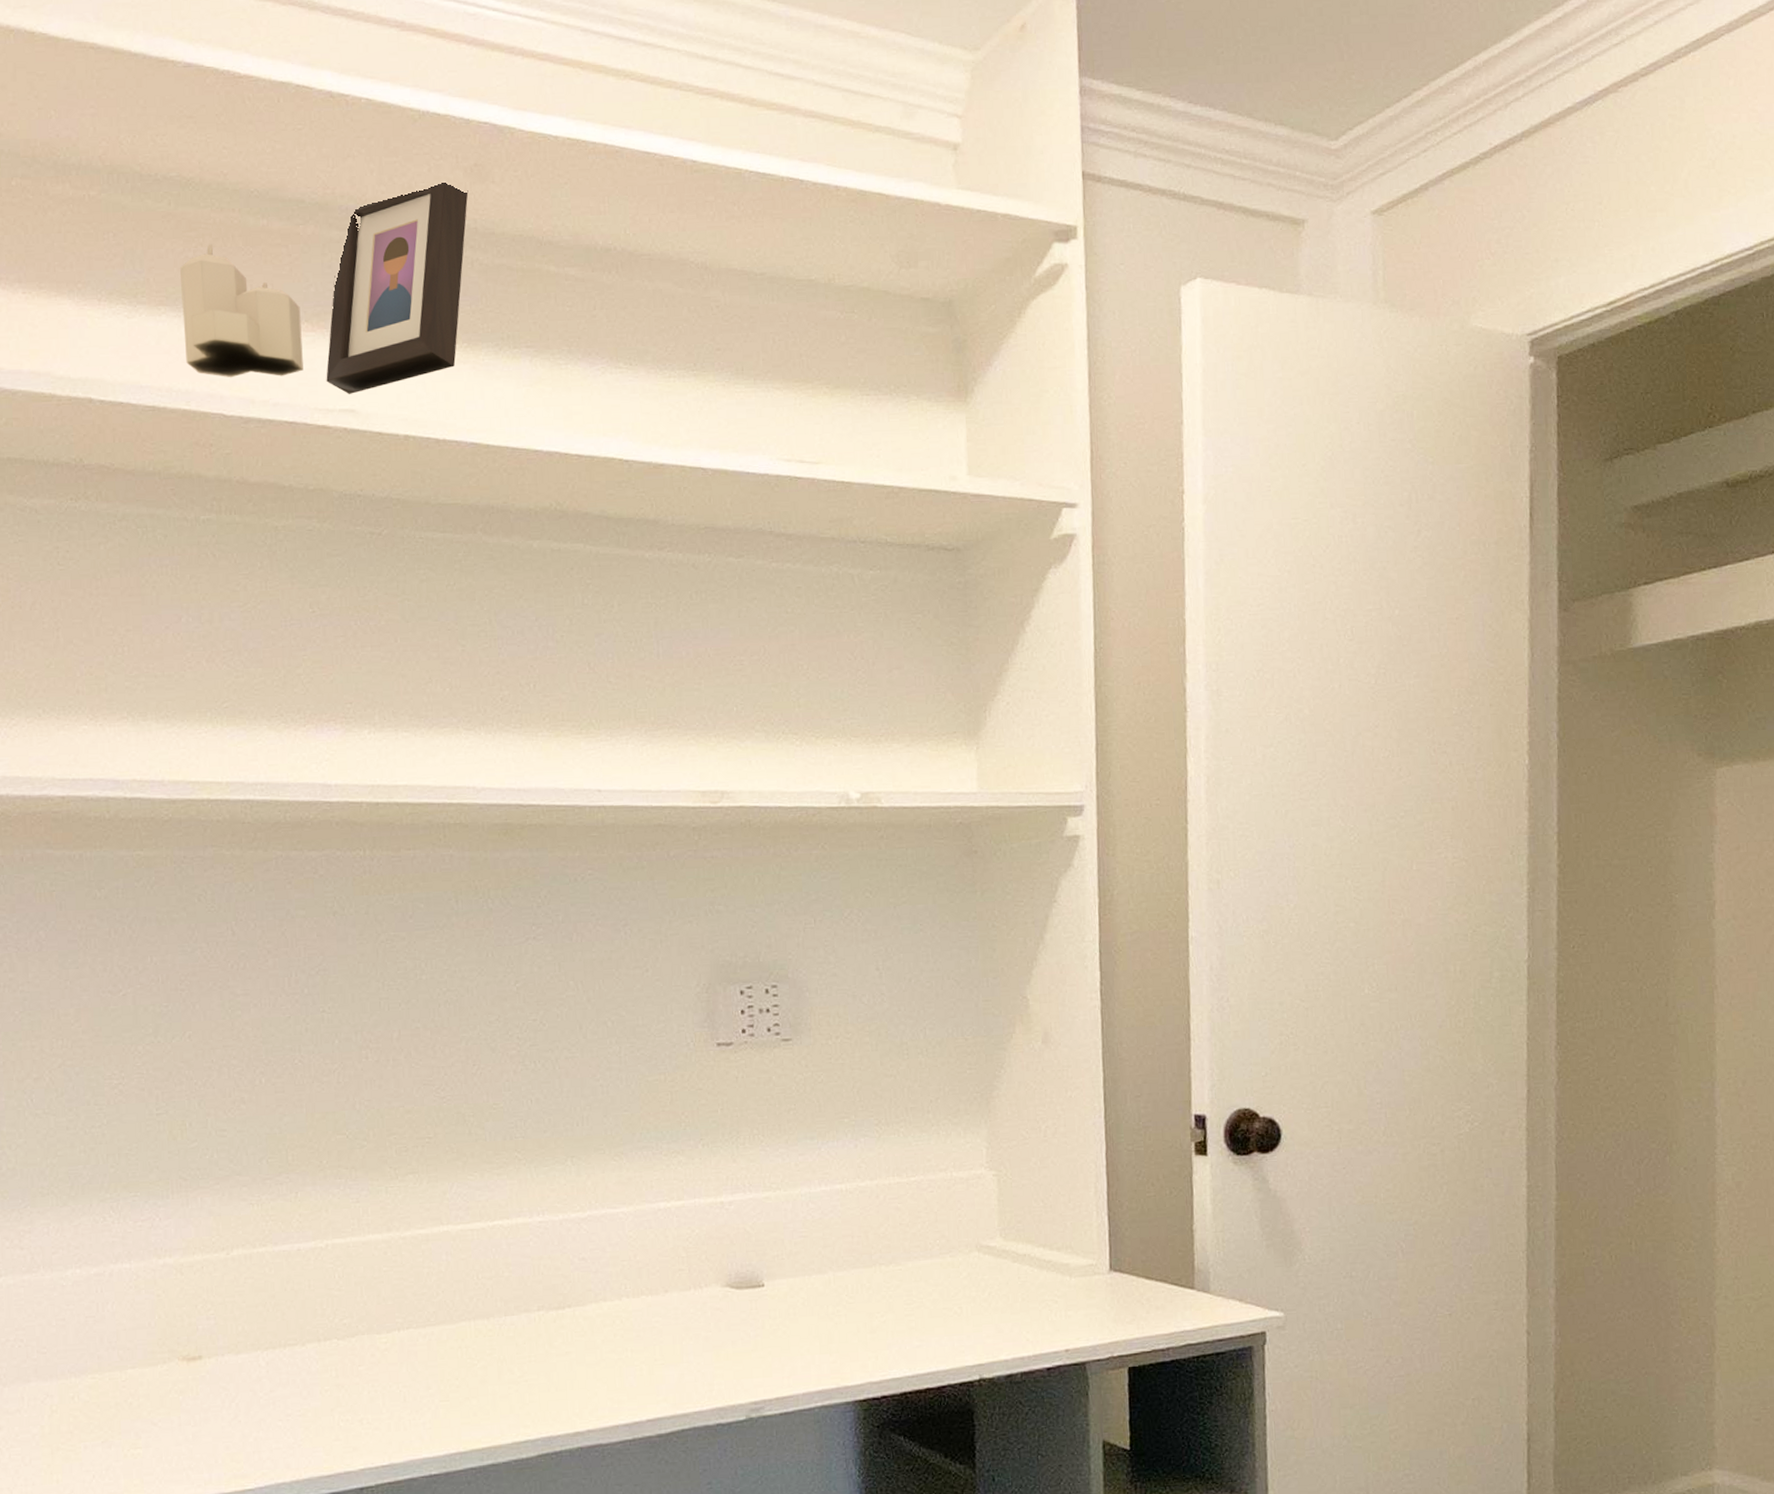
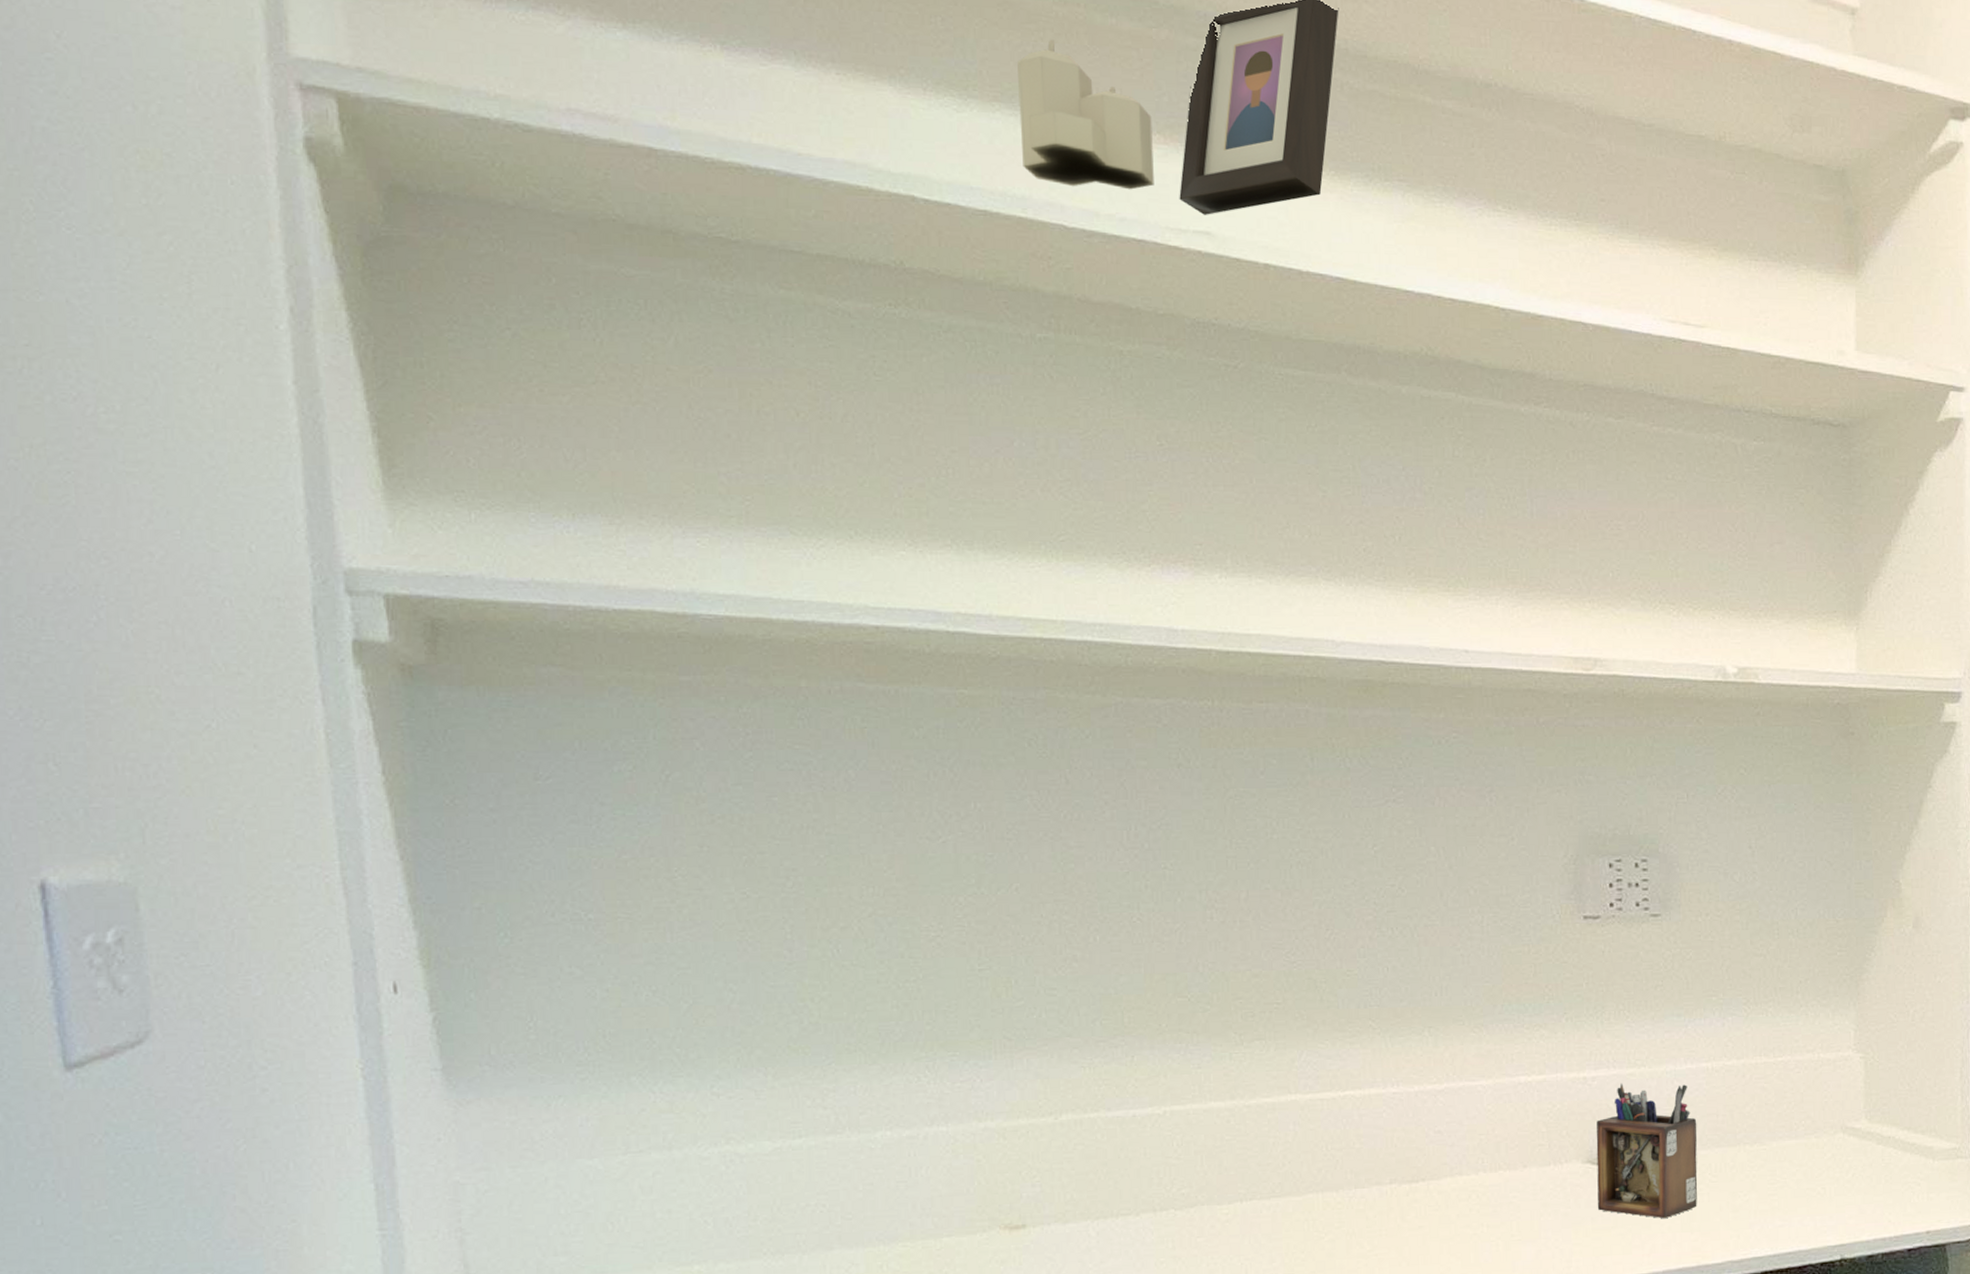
desk organizer: none [734,1207,835,1341] -> present [1596,1083,1698,1219]

